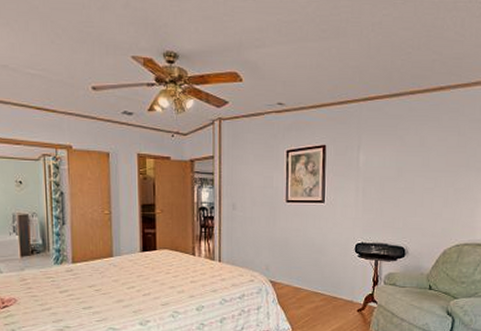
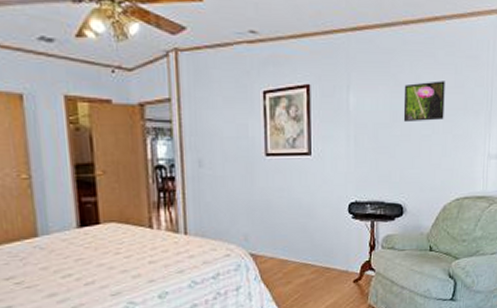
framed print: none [407,141,448,177] -> present [403,81,445,123]

